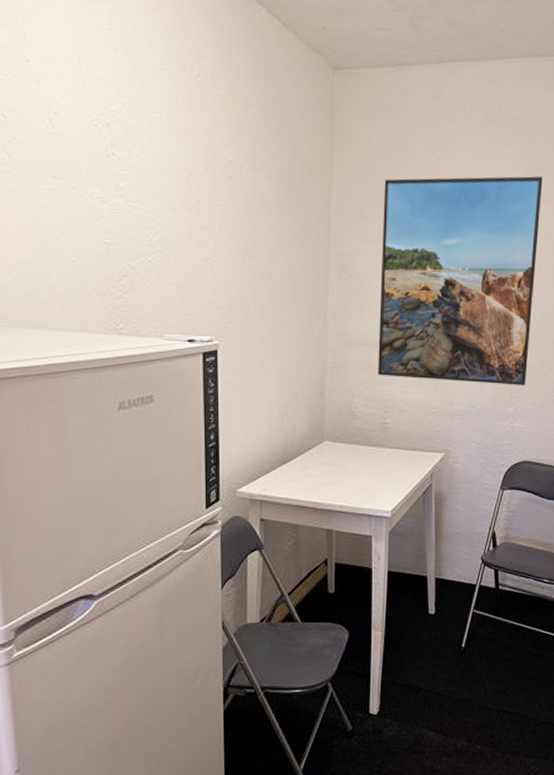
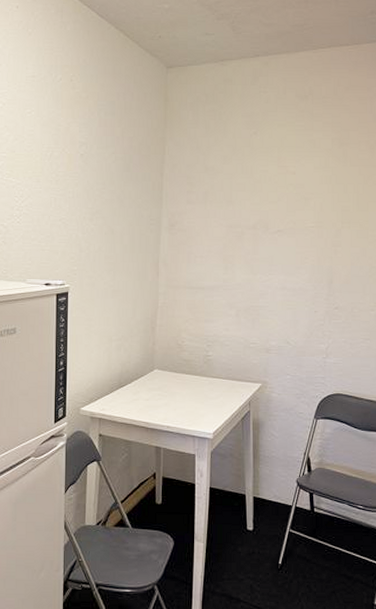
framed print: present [378,176,543,385] -> none [202,144,350,325]

